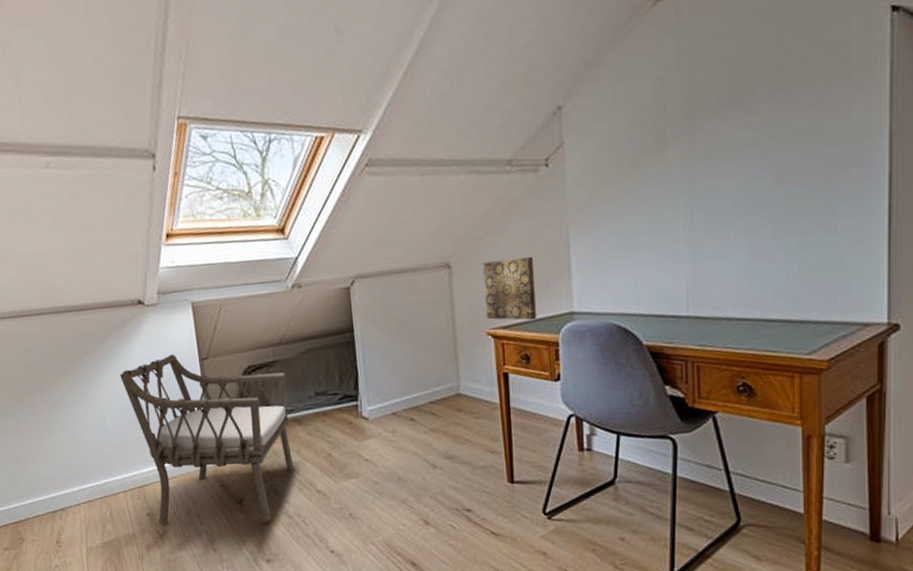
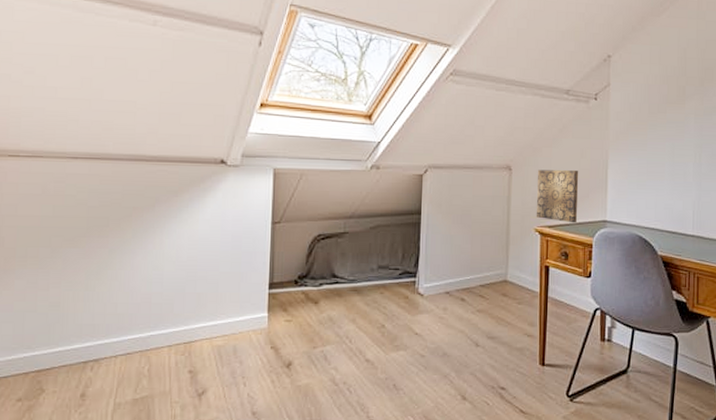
armchair: present [120,354,295,525] -> none [188,215,352,388]

